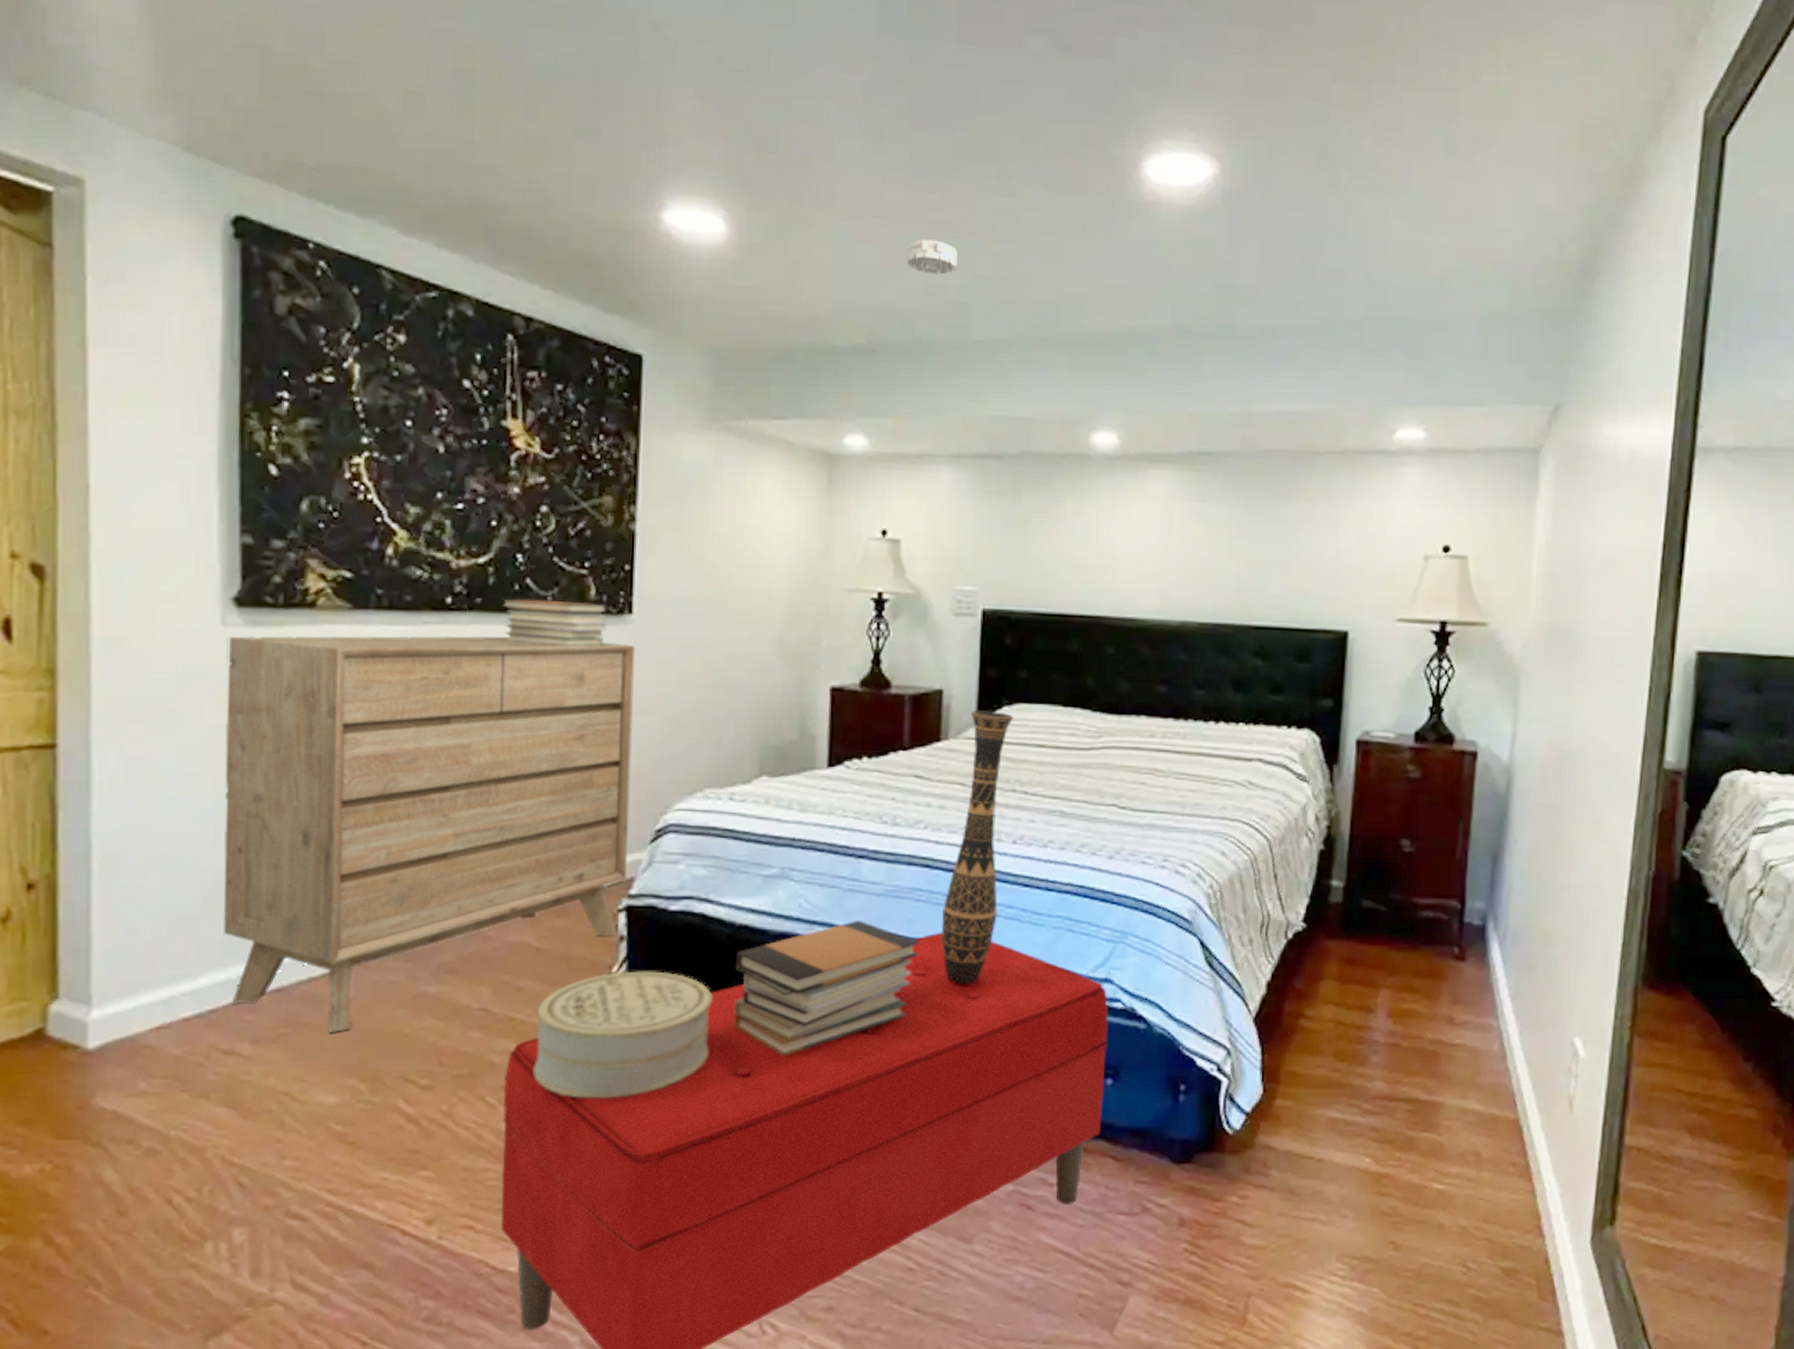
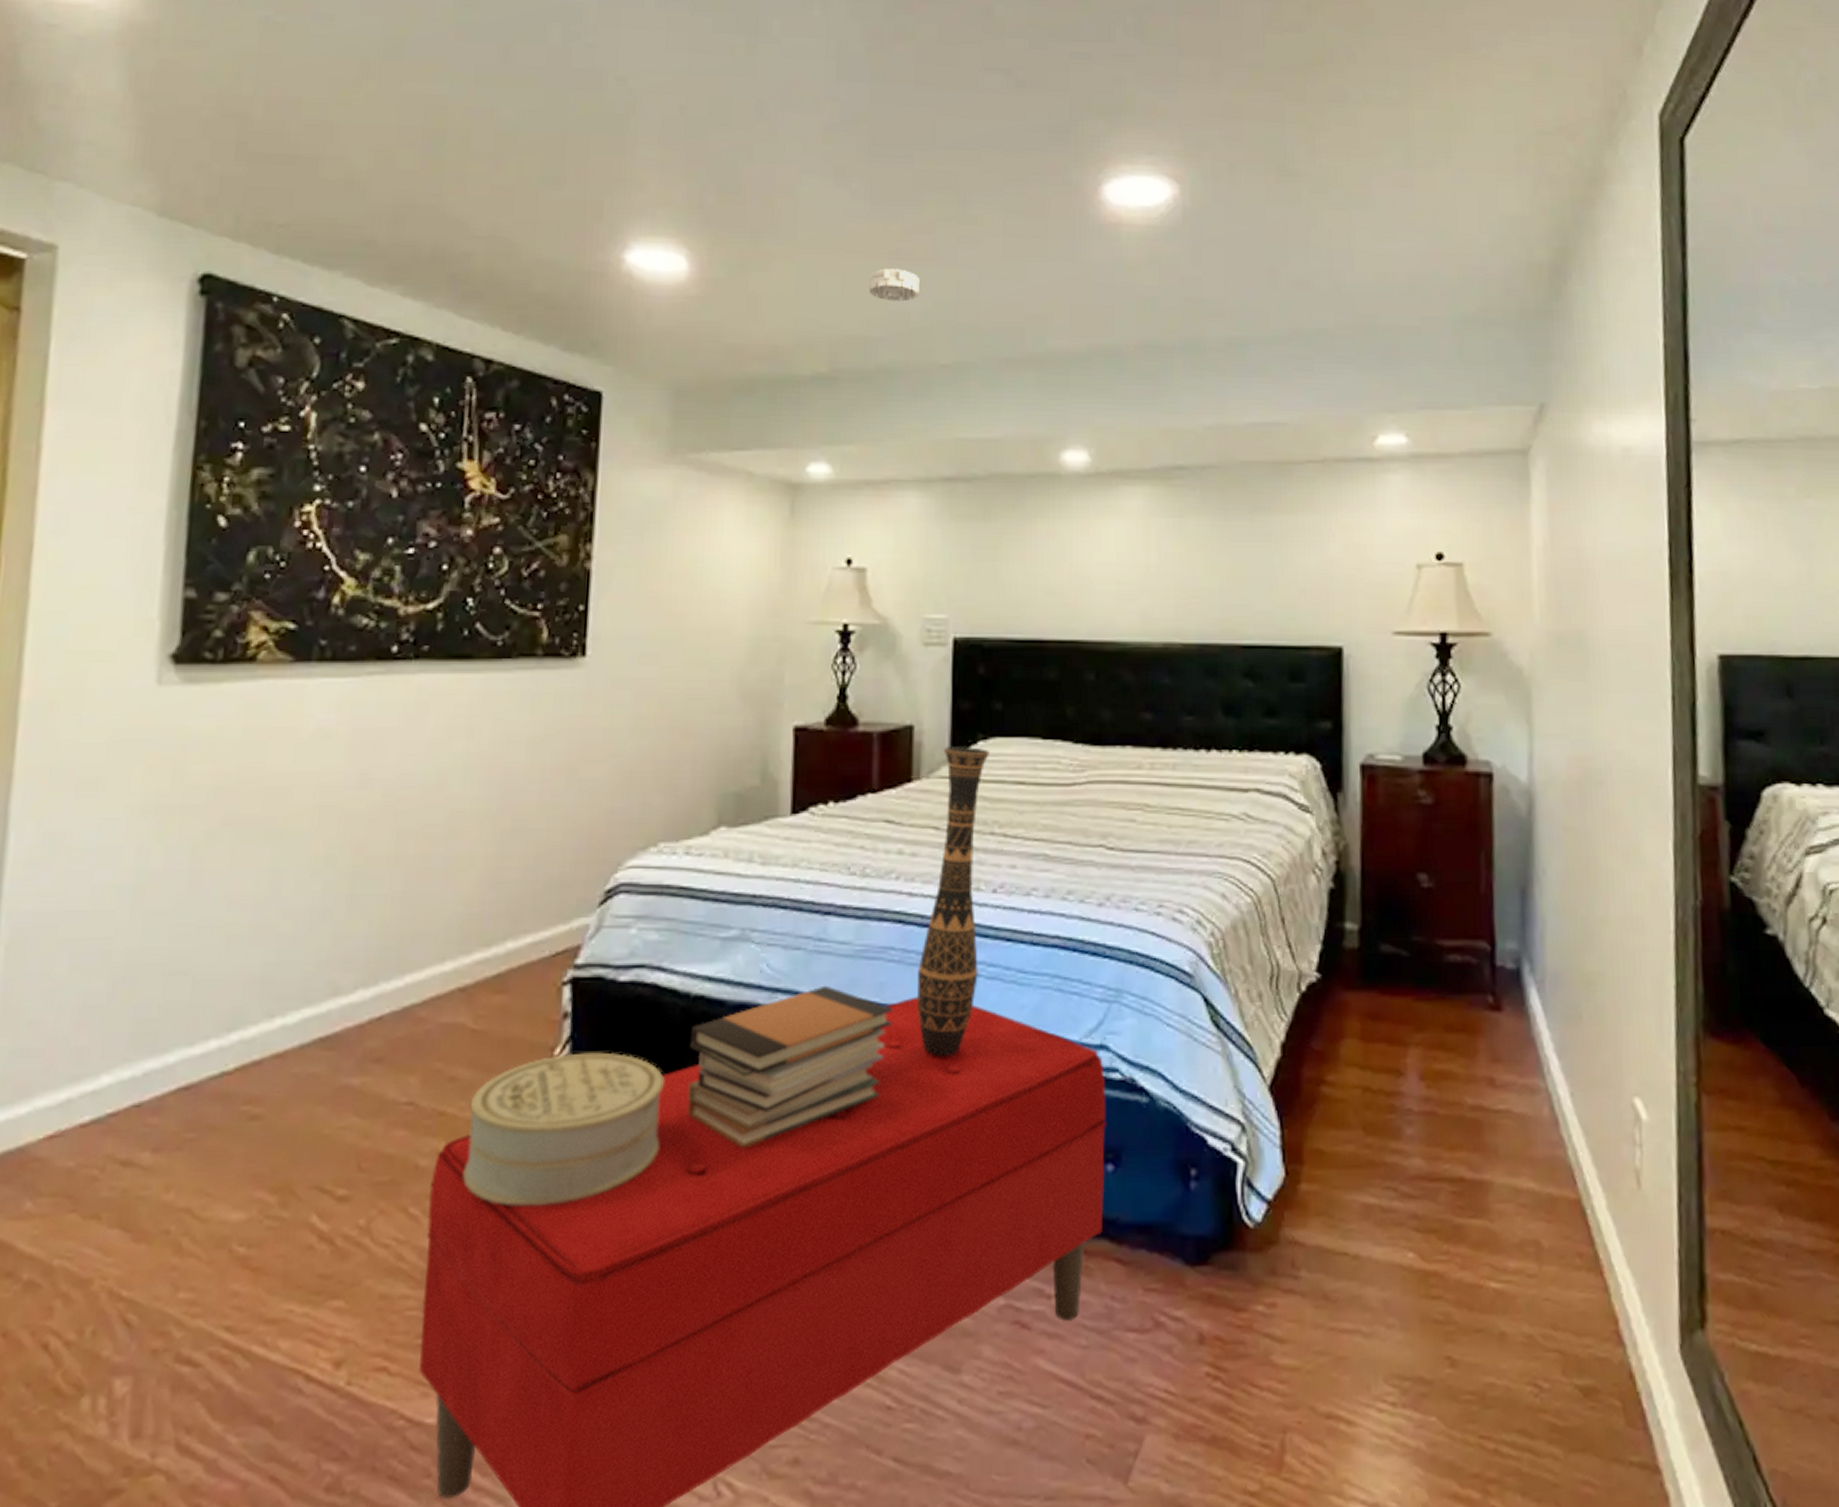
dresser: present [222,635,636,1033] -> none [132,684,589,1136]
book stack: present [501,598,608,646] -> none [448,644,560,693]

